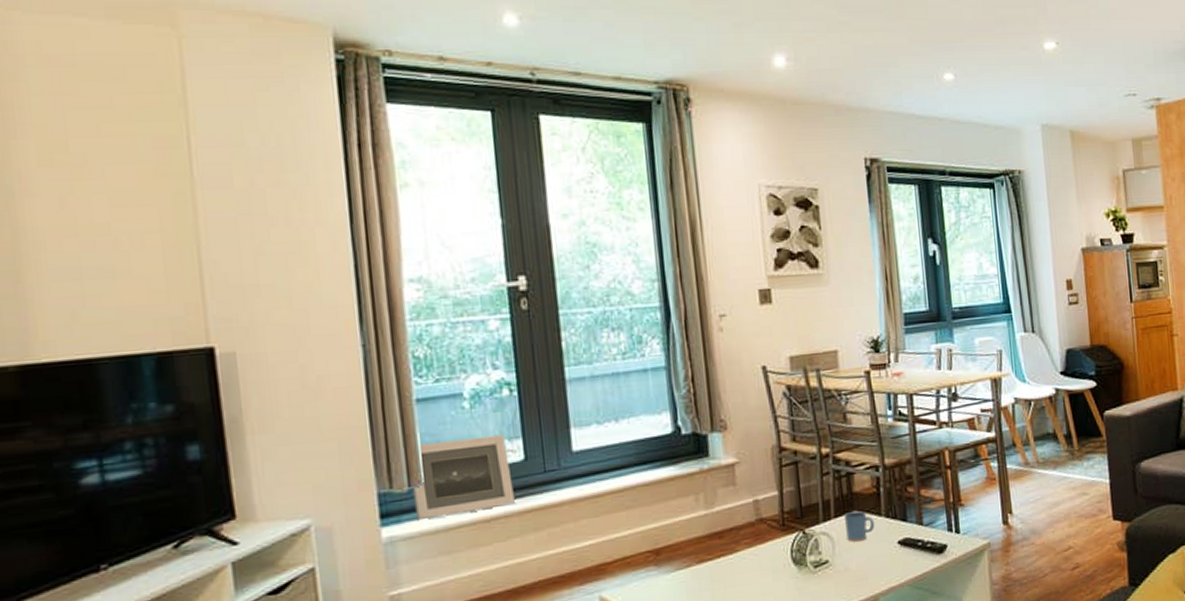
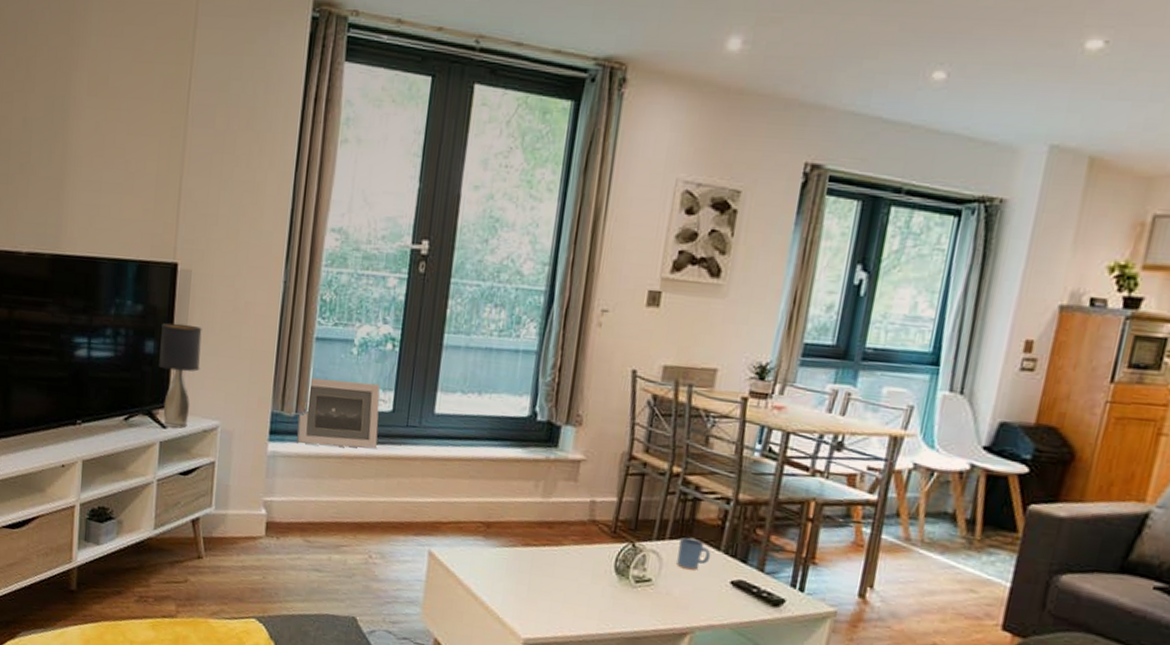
table lamp: none [206,415,271,543] -> present [159,323,202,429]

